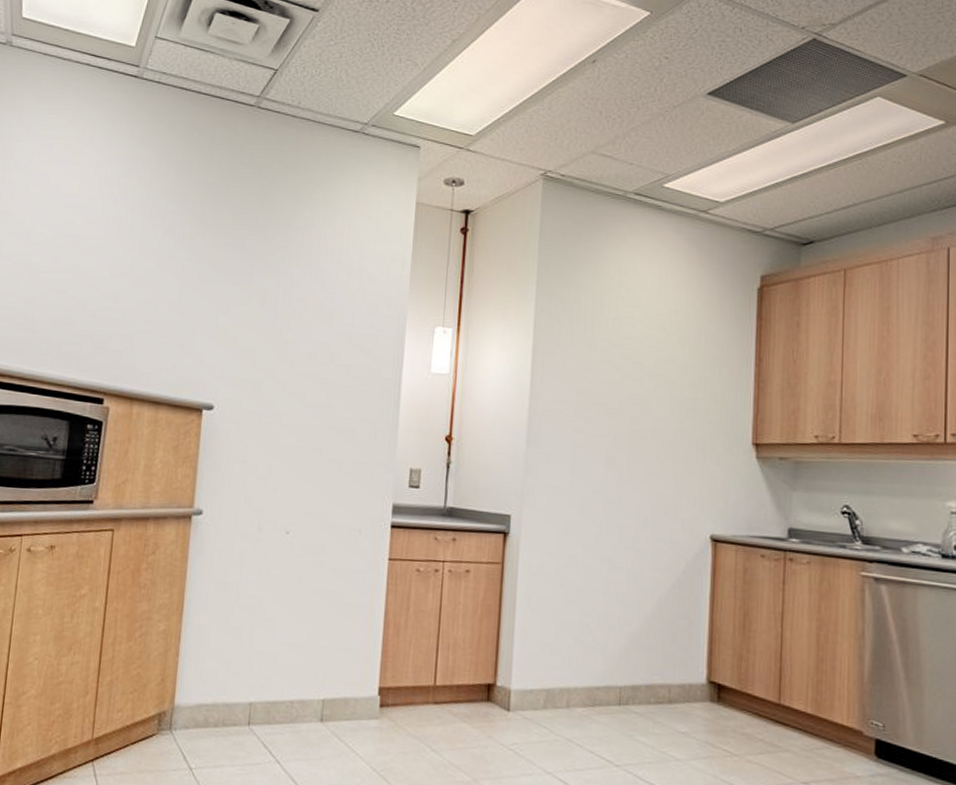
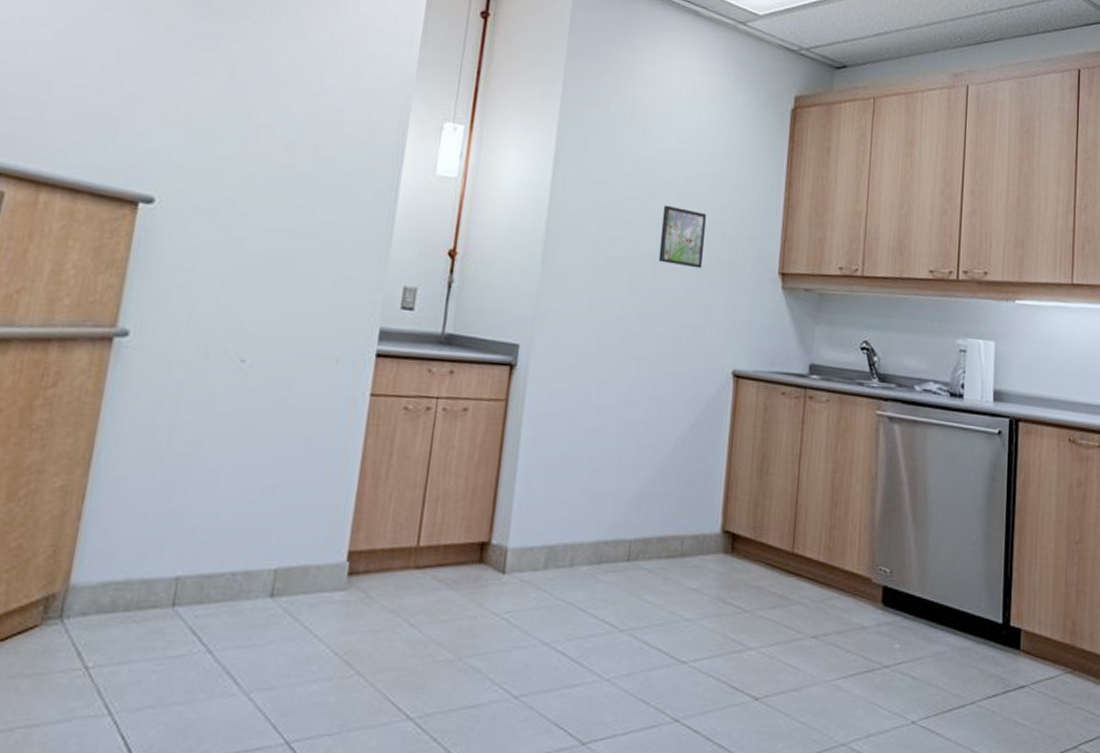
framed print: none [633,386,678,443] -> present [658,204,707,269]

